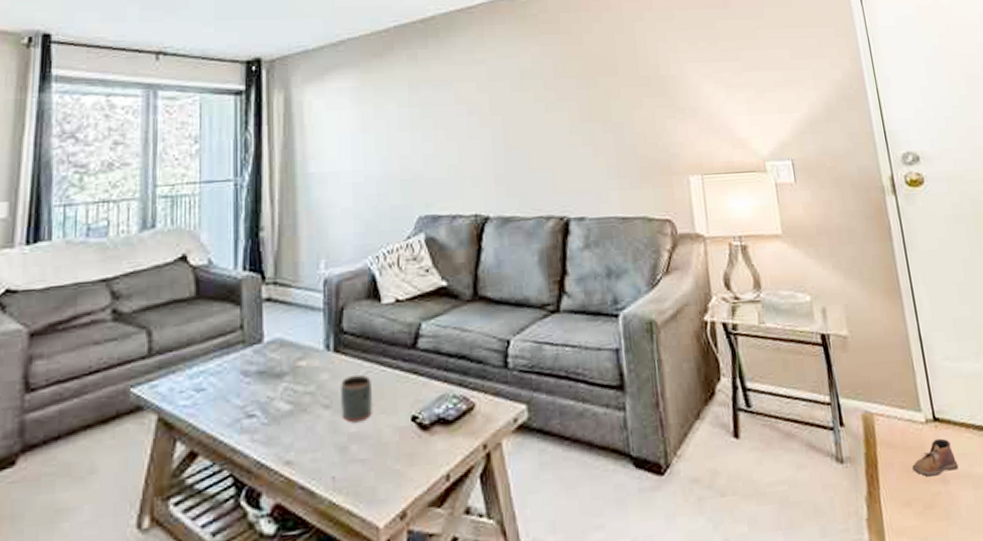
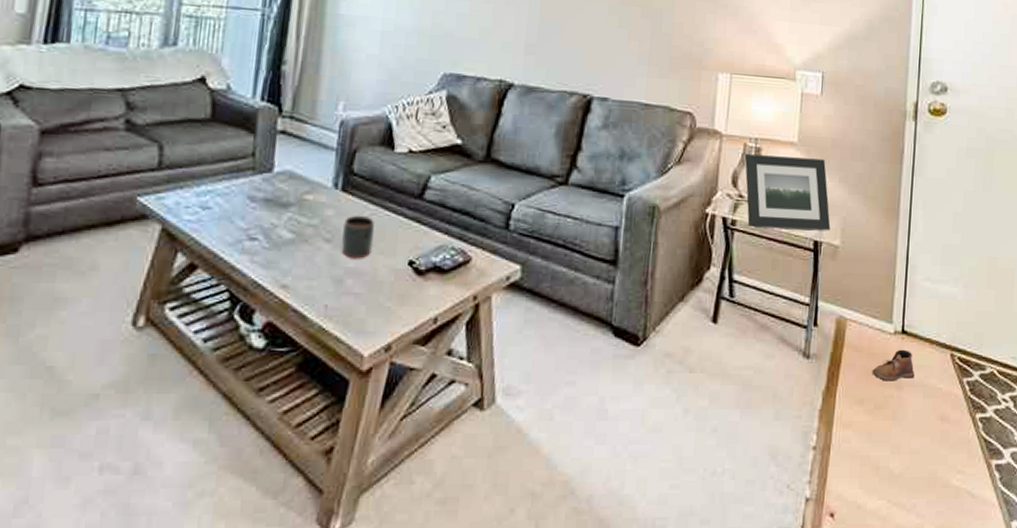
picture frame: none [731,248,835,328] -> present [744,154,831,231]

